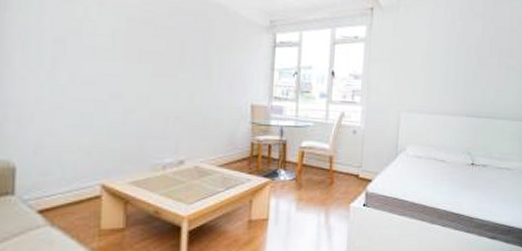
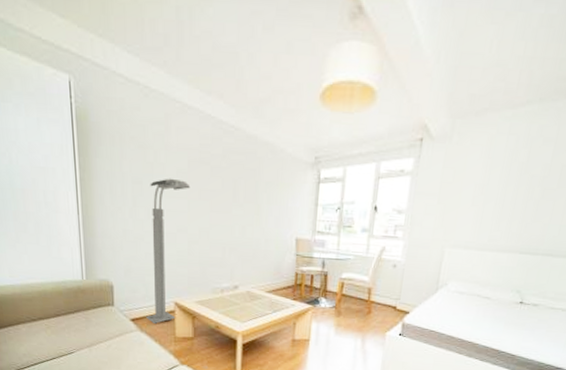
floor lamp: none [61,37,128,216] -> present [146,178,190,325]

